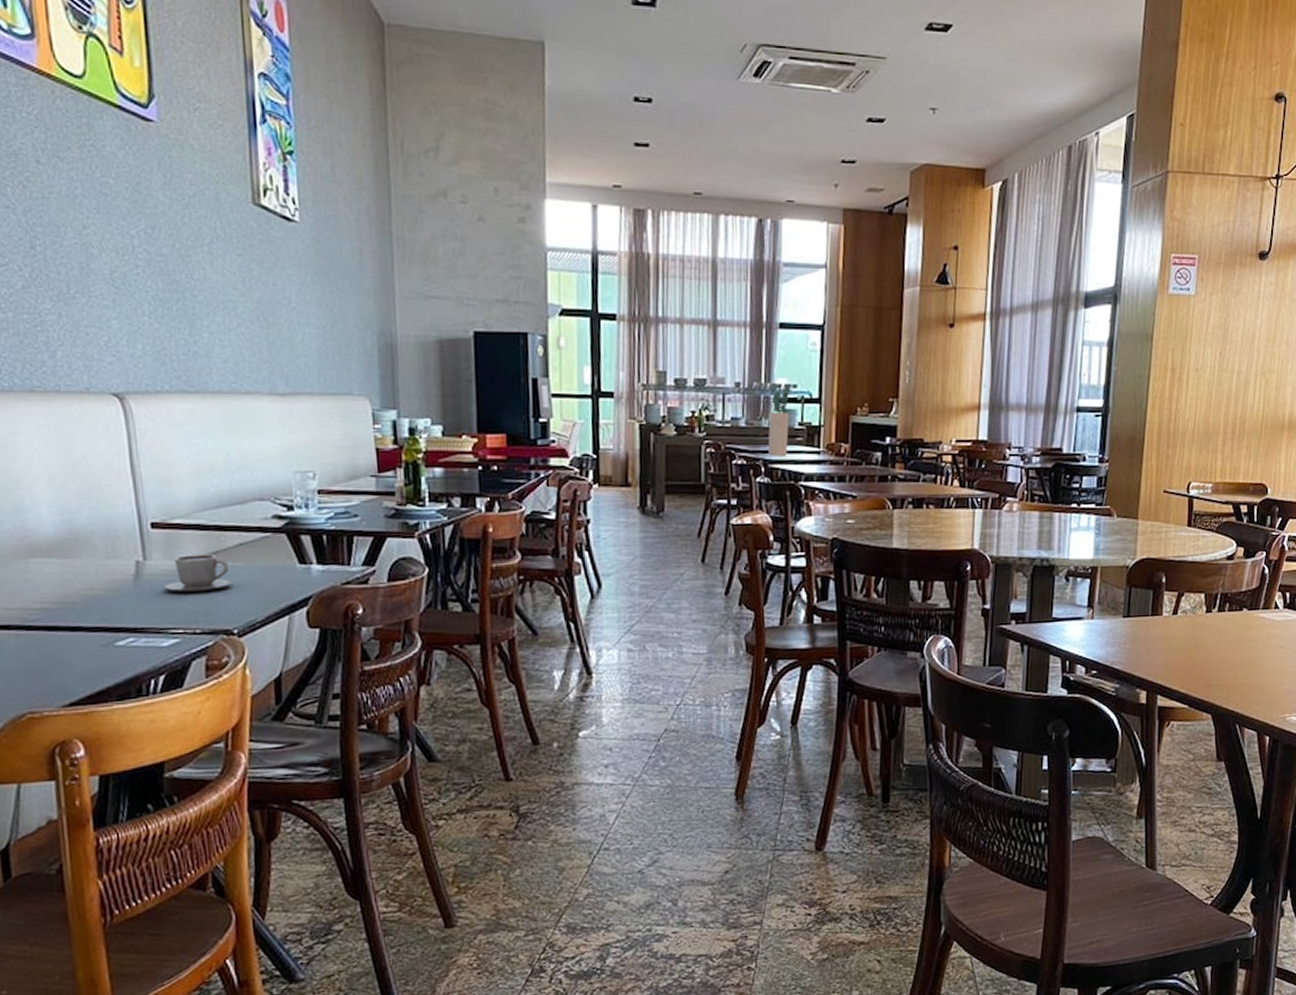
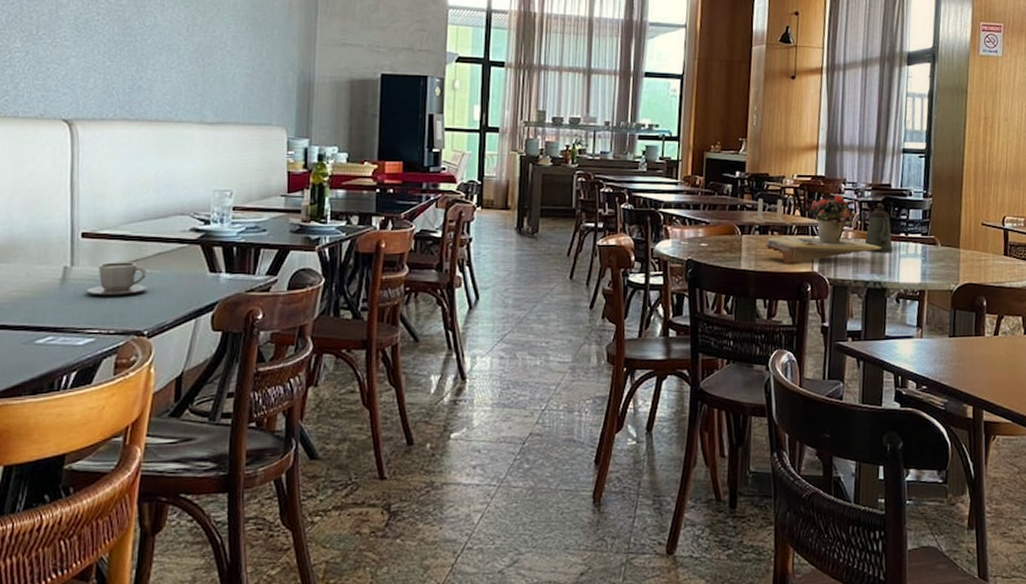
vase: present [768,383,790,456] -> none [632,123,653,186]
napkin holder: none [897,467,952,498] -> present [745,198,794,226]
flower arrangement: none [919,462,1050,542] -> present [765,195,882,265]
coffee pot: none [1031,470,1062,527] -> present [864,203,892,254]

